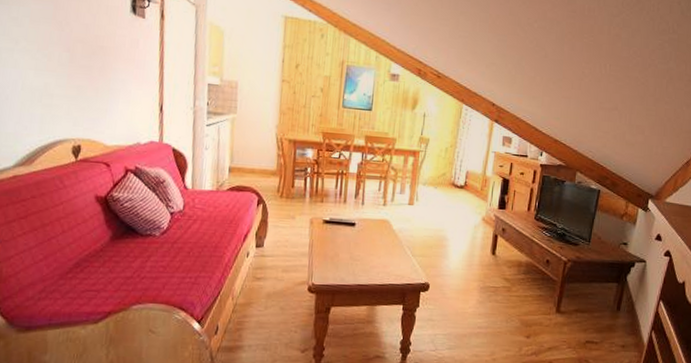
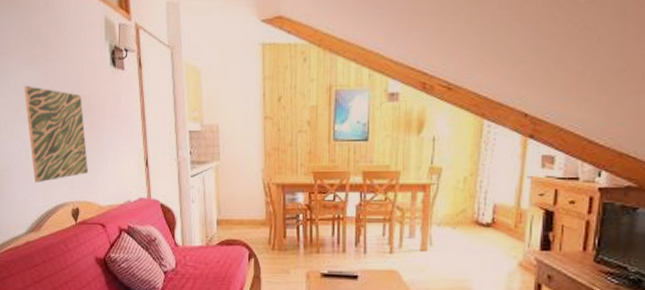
wall art: none [26,18,96,117] -> present [24,86,88,183]

